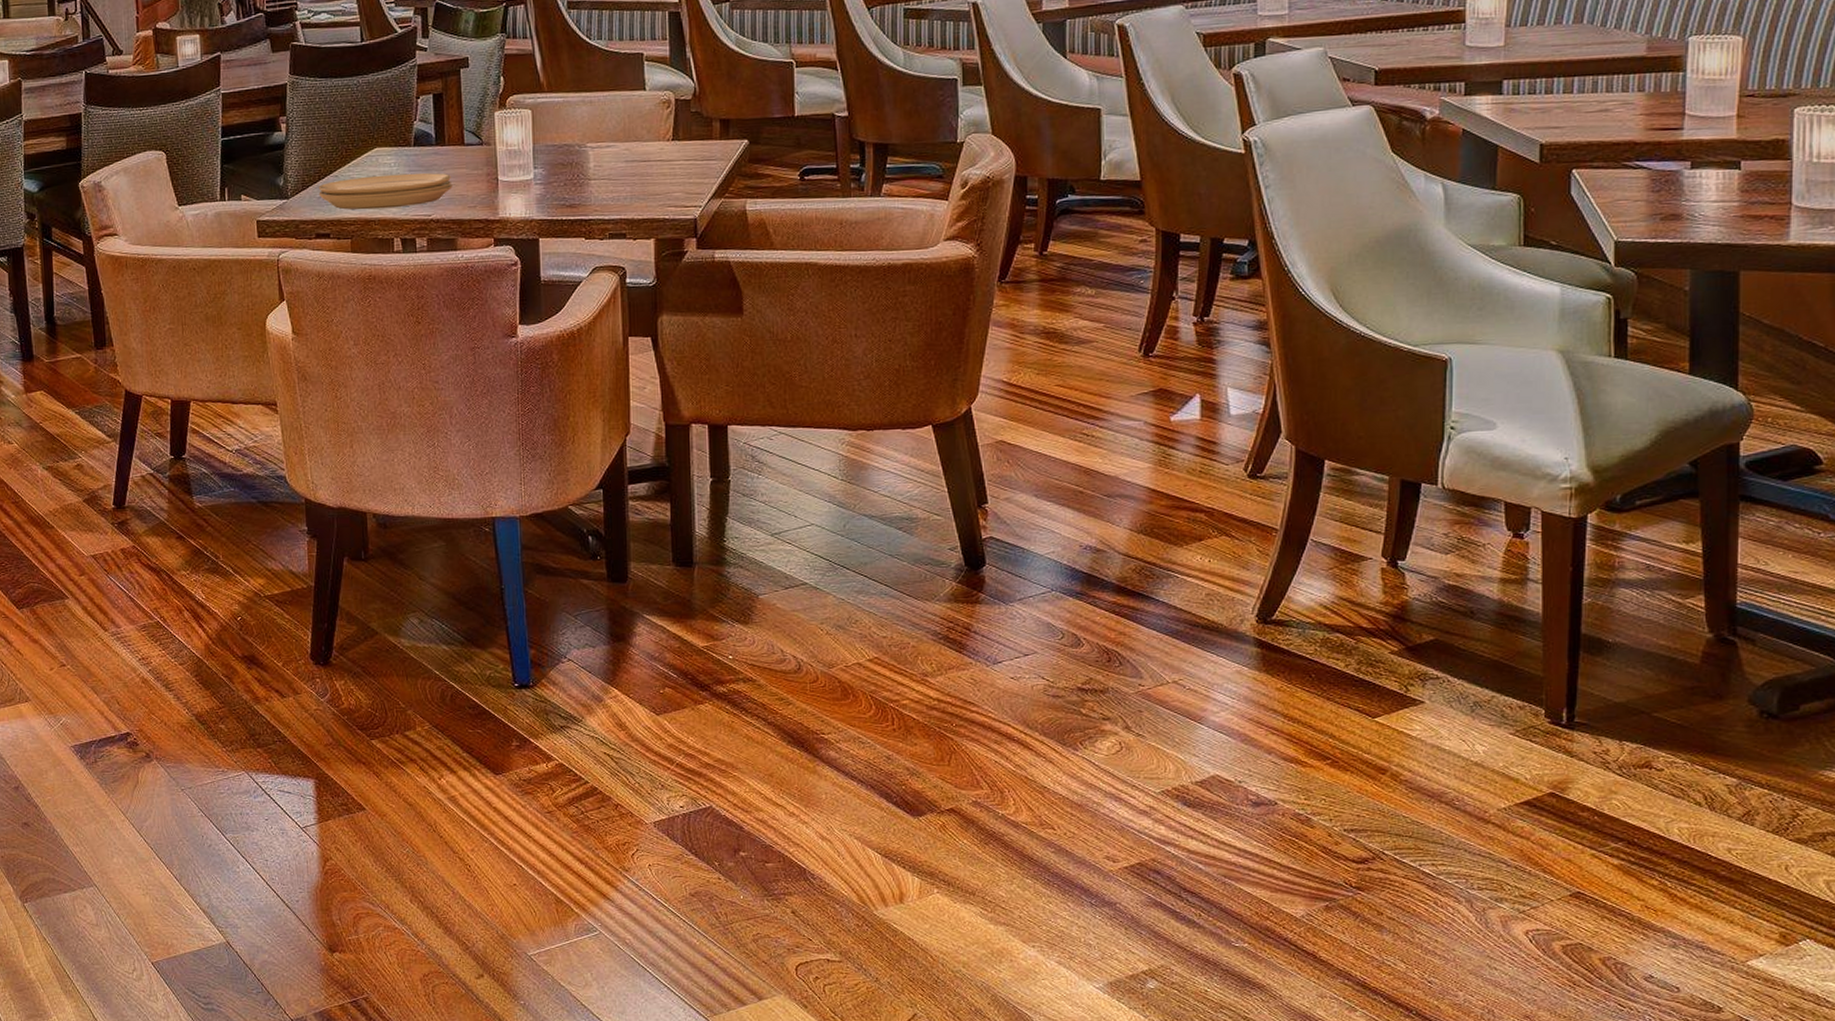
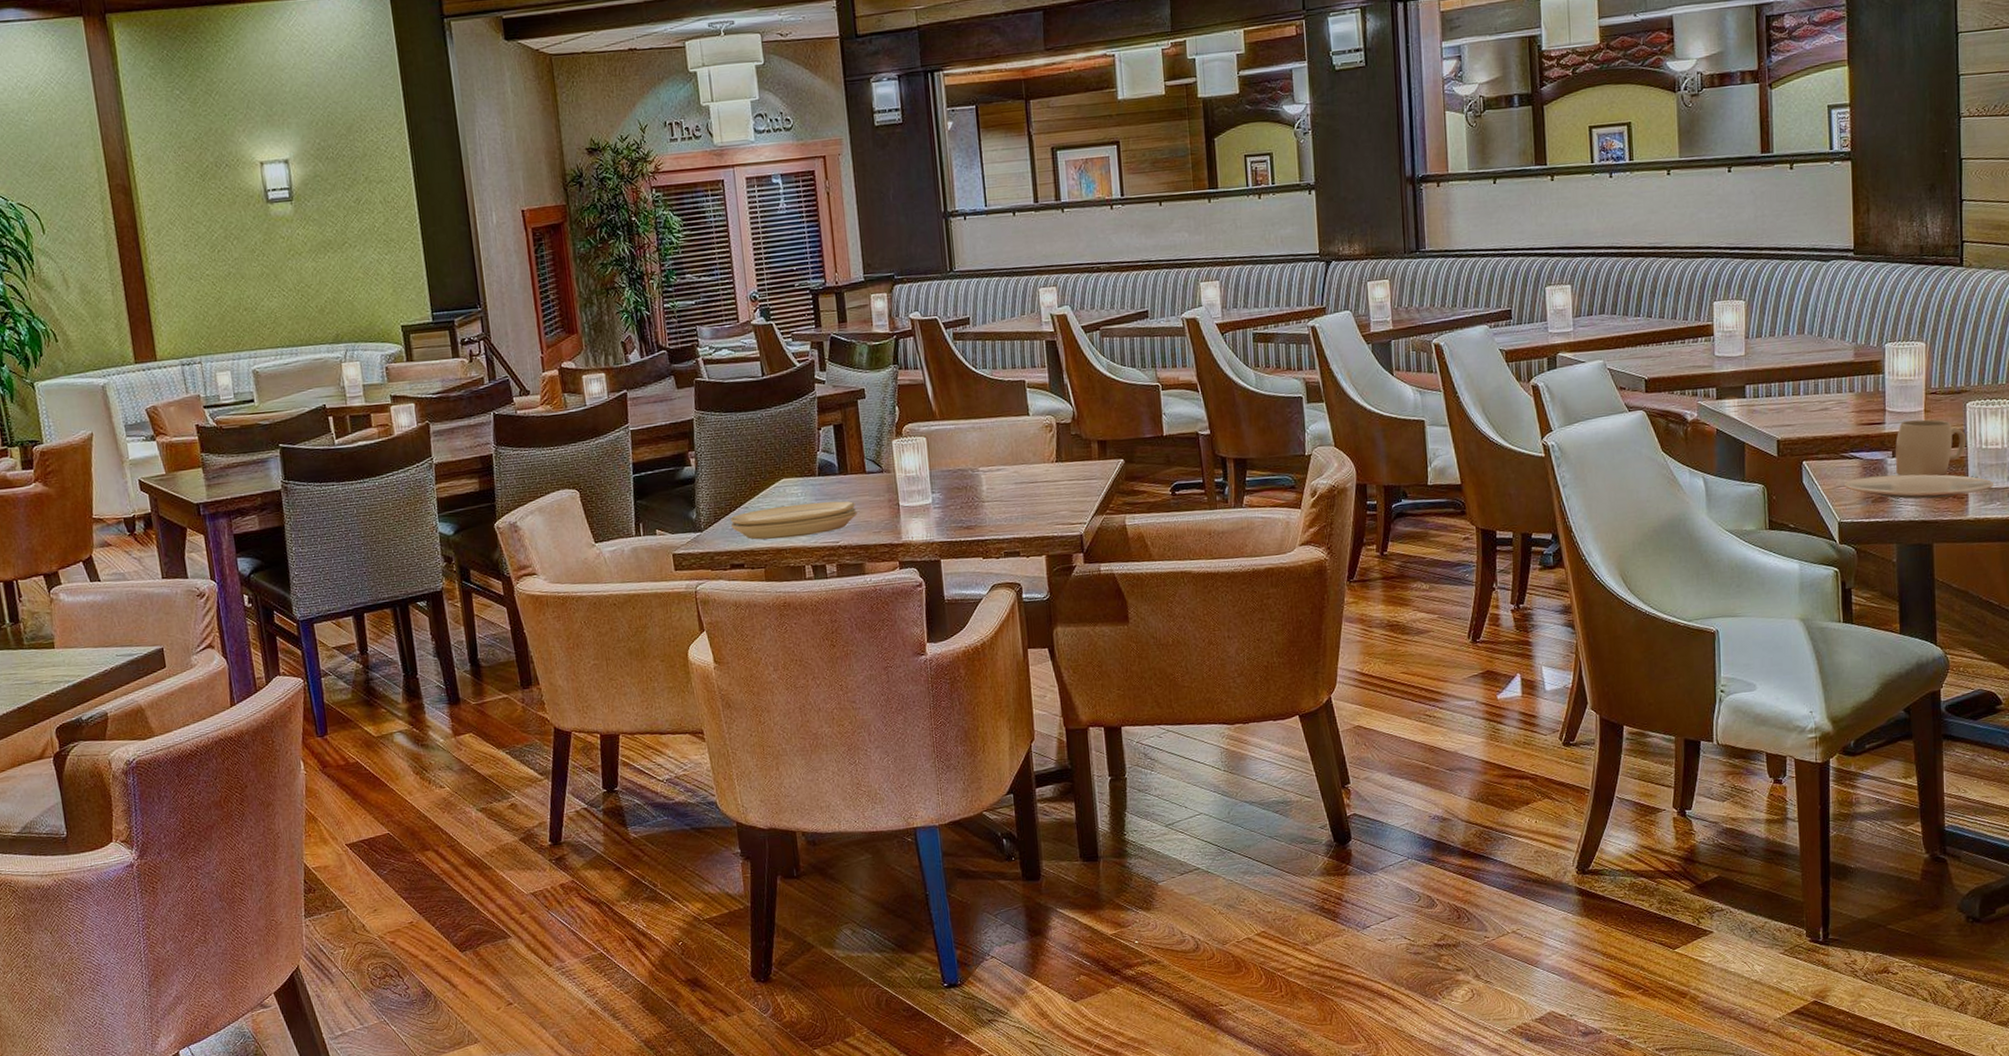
plate: none [1626,188,1825,219] -> present [1844,474,1993,499]
mug: none [1695,126,1792,193] -> present [1895,419,1966,476]

